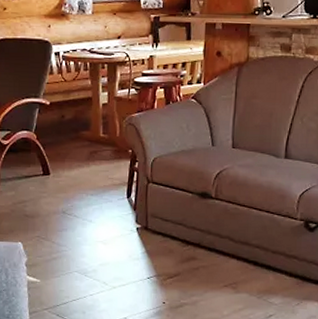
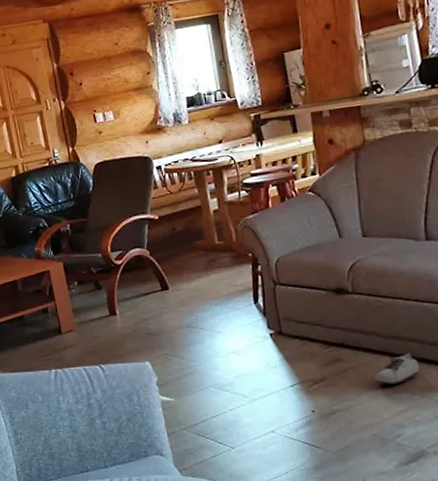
shoe: none [221,258,261,285] -> present [374,353,420,385]

